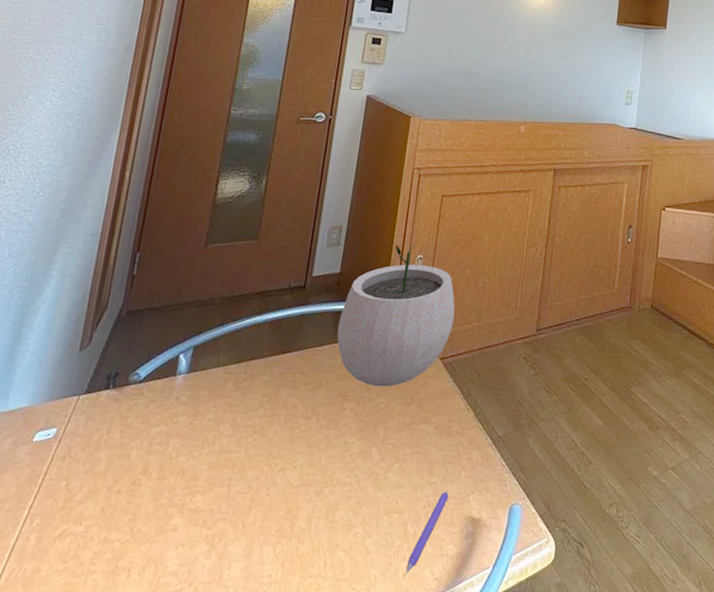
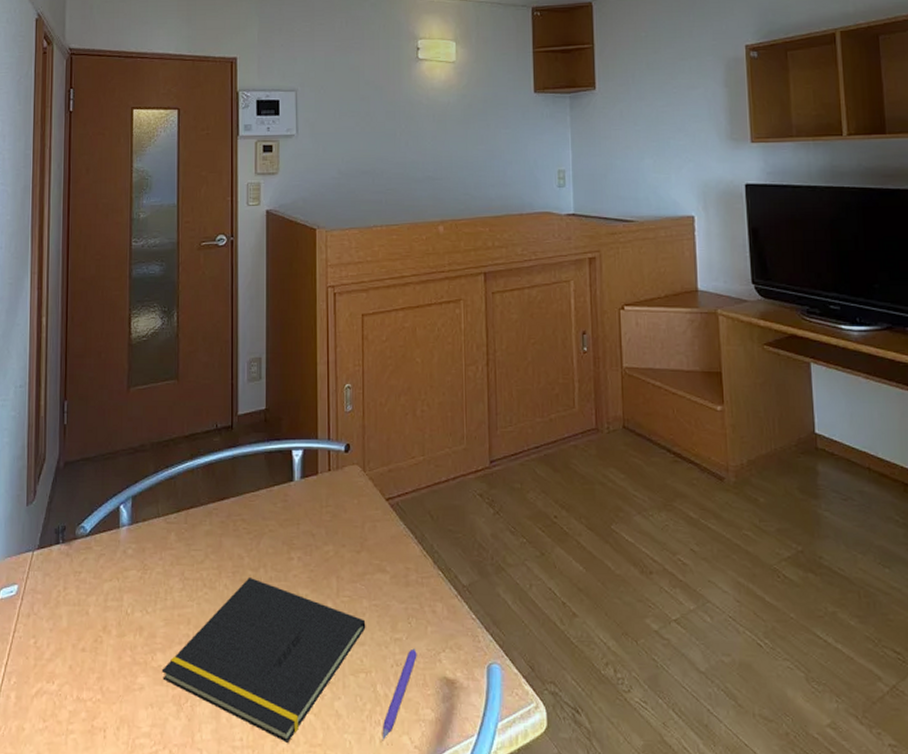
notepad: none [198,426,406,578] -> present [161,578,366,743]
plant pot: present [337,241,455,387] -> none [272,368,395,533]

